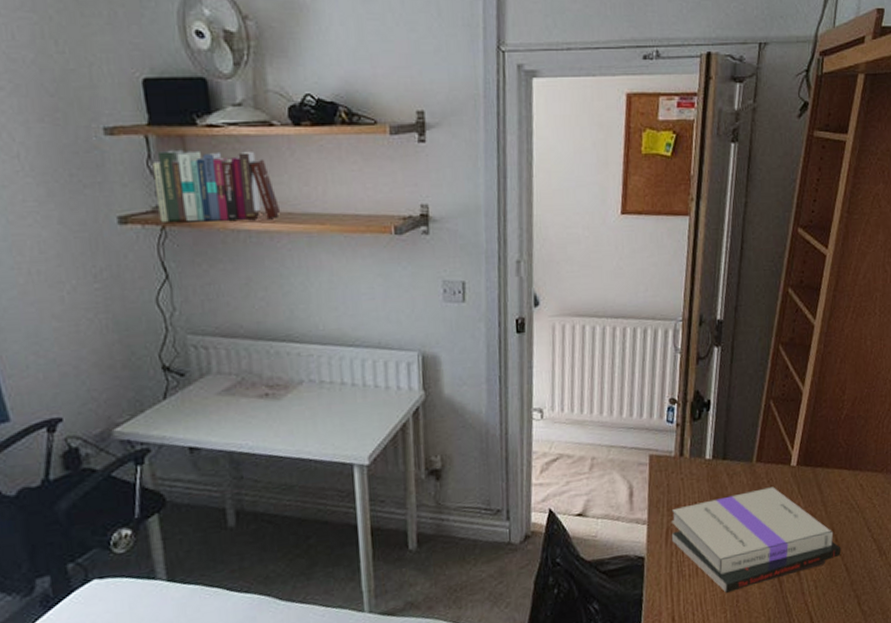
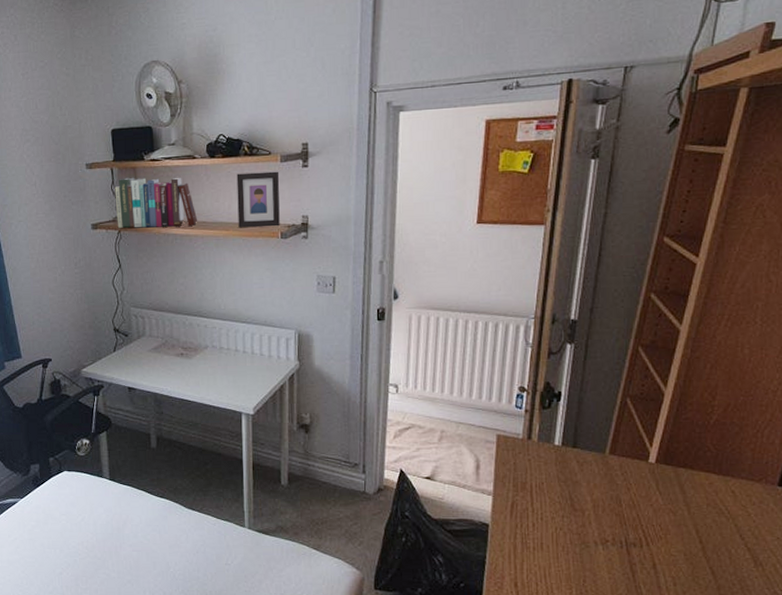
picture frame: none [332,146,393,222] -> present [236,171,280,228]
books: present [671,487,841,594] -> none [517,480,707,572]

